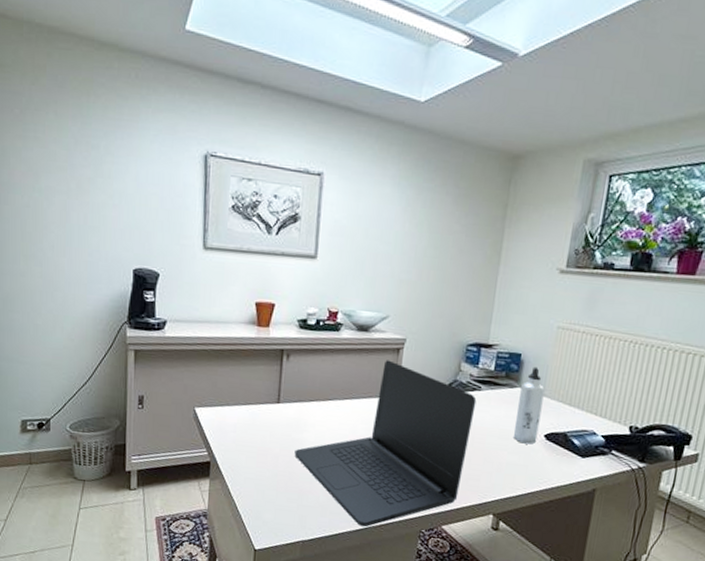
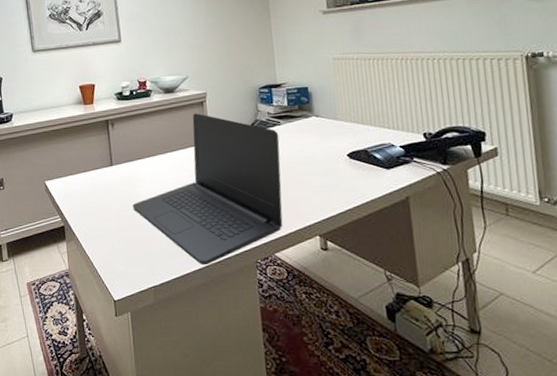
water bottle: present [513,366,545,444] -> none [315,96,342,166]

